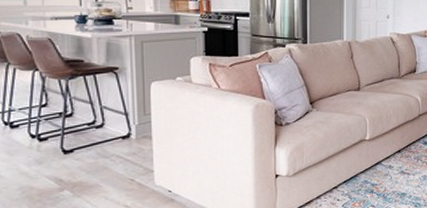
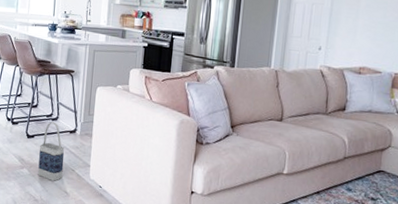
bag: none [82,130,119,197] -> present [38,122,64,181]

